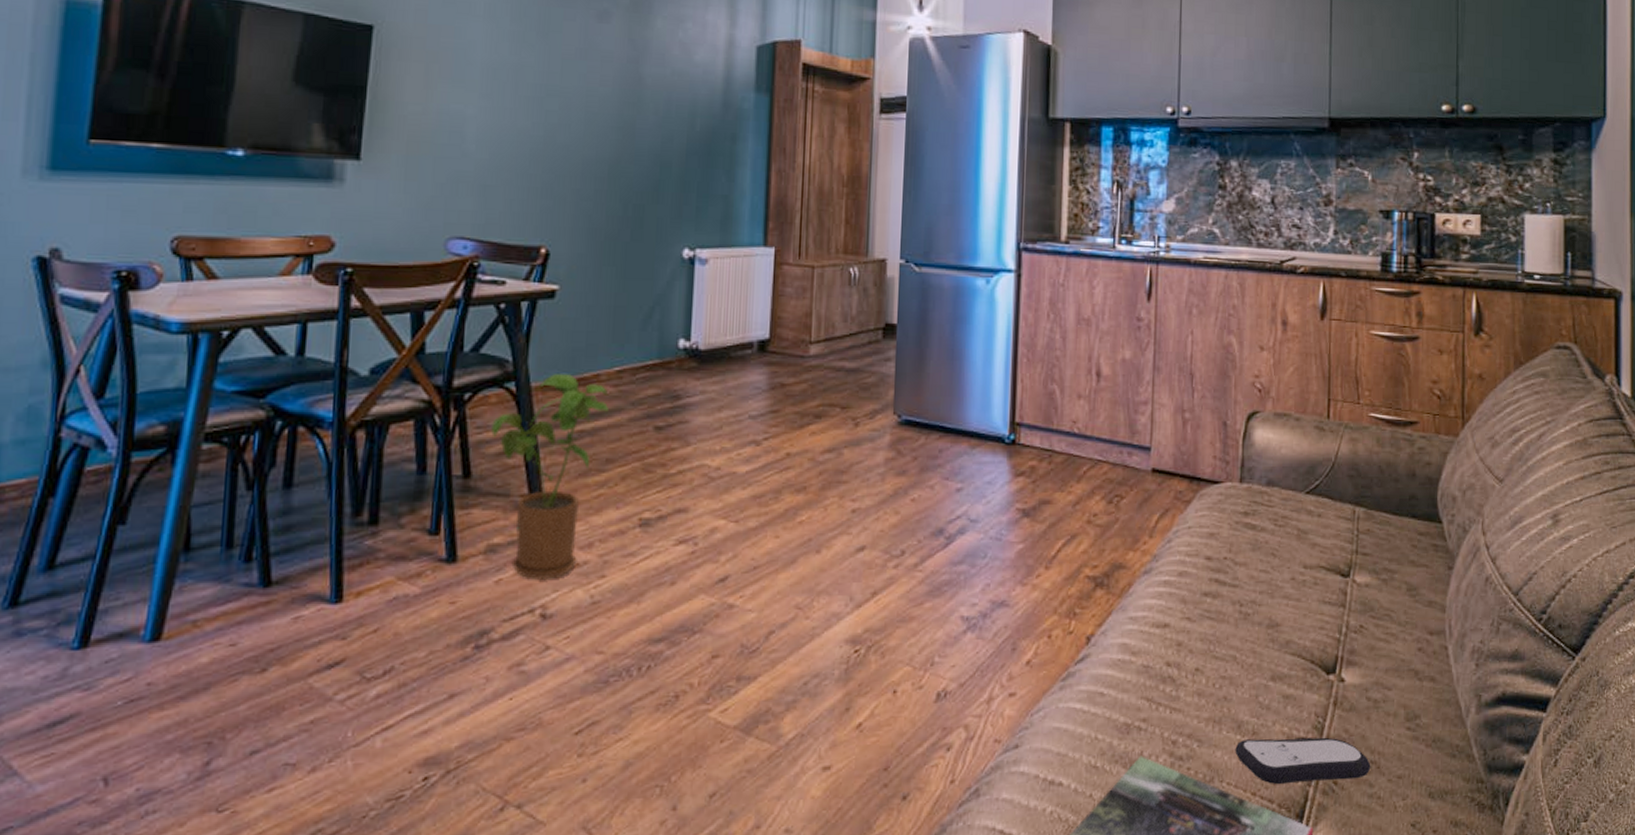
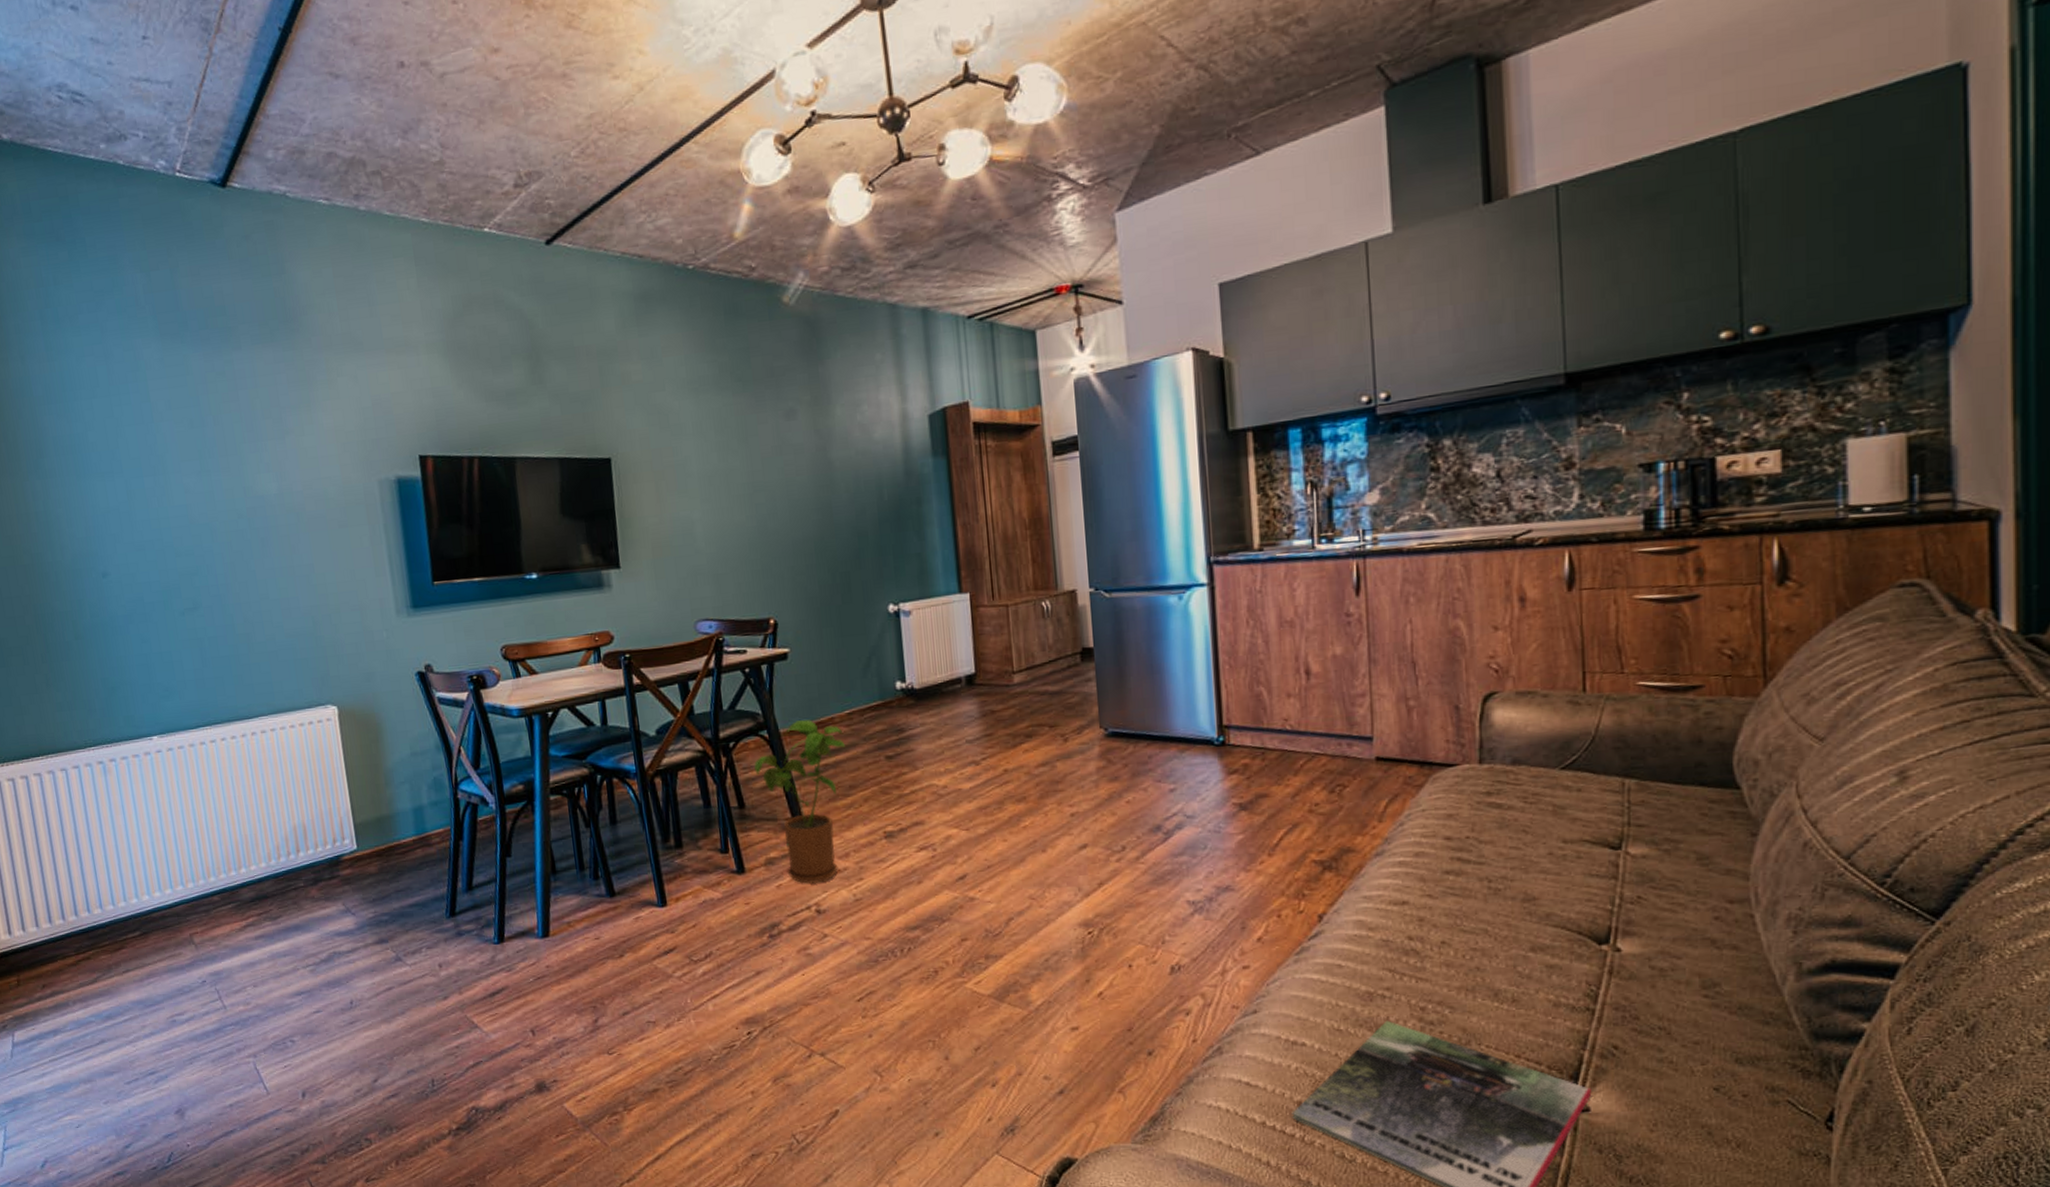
remote control: present [1235,737,1371,785] -> none [1493,1004,1659,1049]

